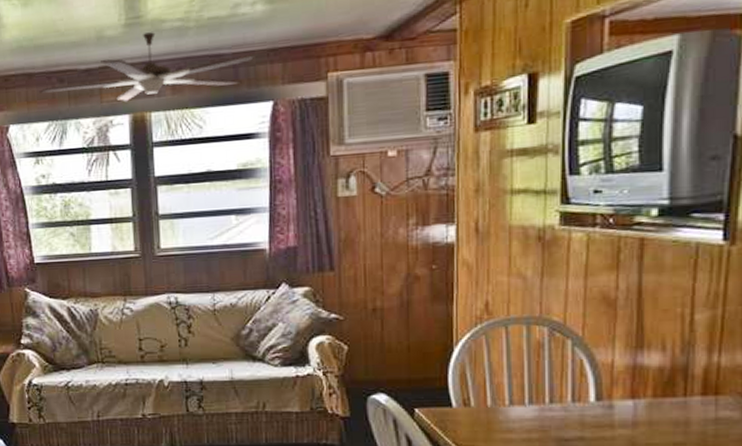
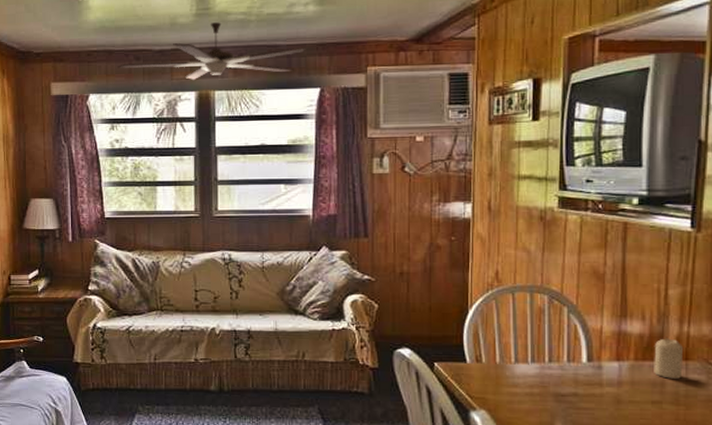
candle: none [676,370,713,417] -> present [654,338,684,379]

